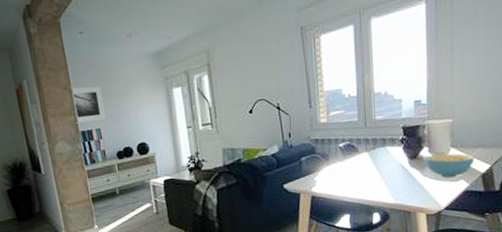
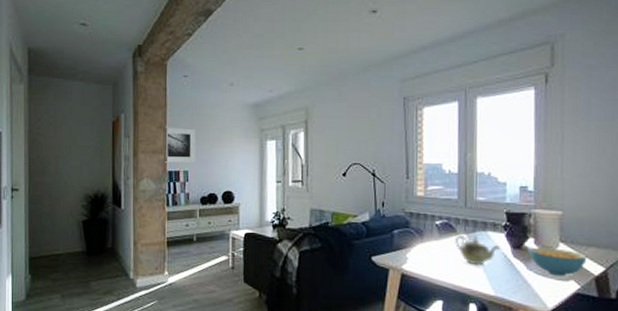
teapot: none [358,153,400,179] -> present [455,236,502,266]

